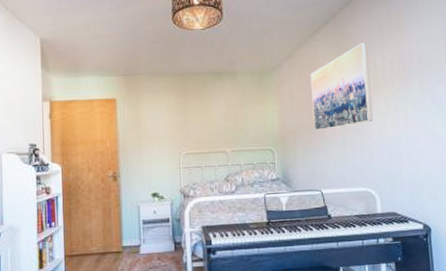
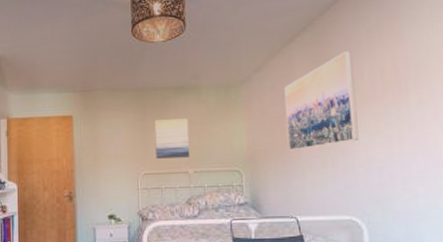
wall art: none [195,102,228,139] -> present [154,118,190,159]

